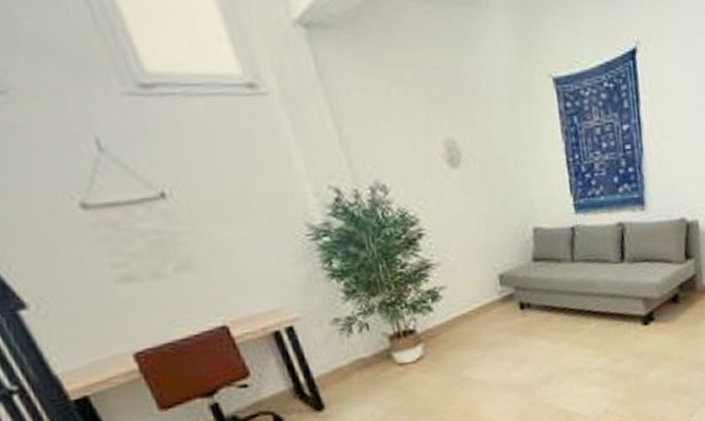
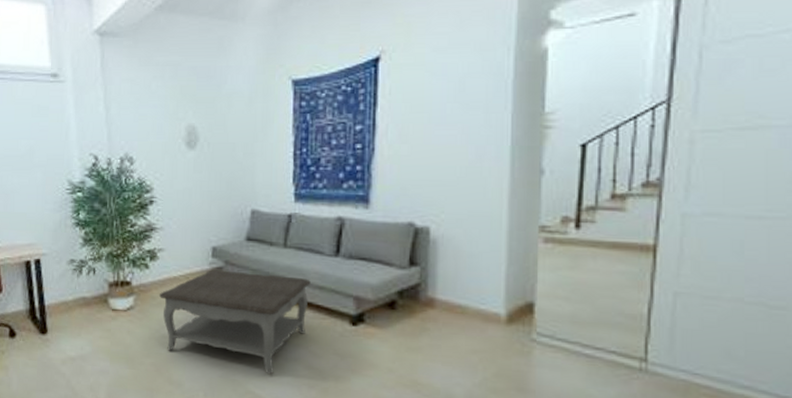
coffee table: none [451,289,605,393] -> present [159,269,311,375]

